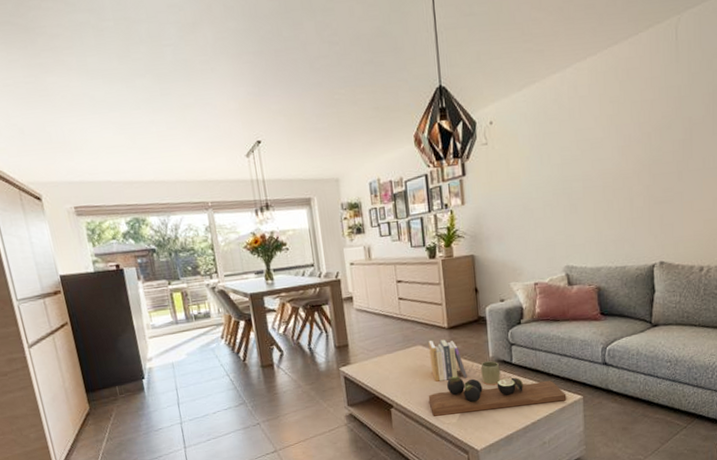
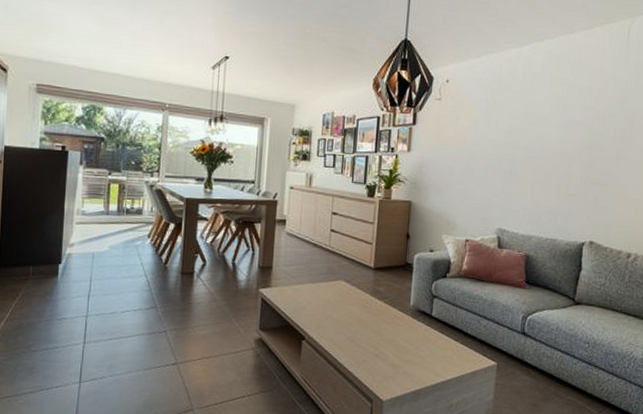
books: present [428,339,467,382] -> none [350,278,385,323]
decorative tray: present [428,375,567,416] -> none [341,318,481,365]
mug: present [480,361,501,386] -> none [398,309,419,335]

